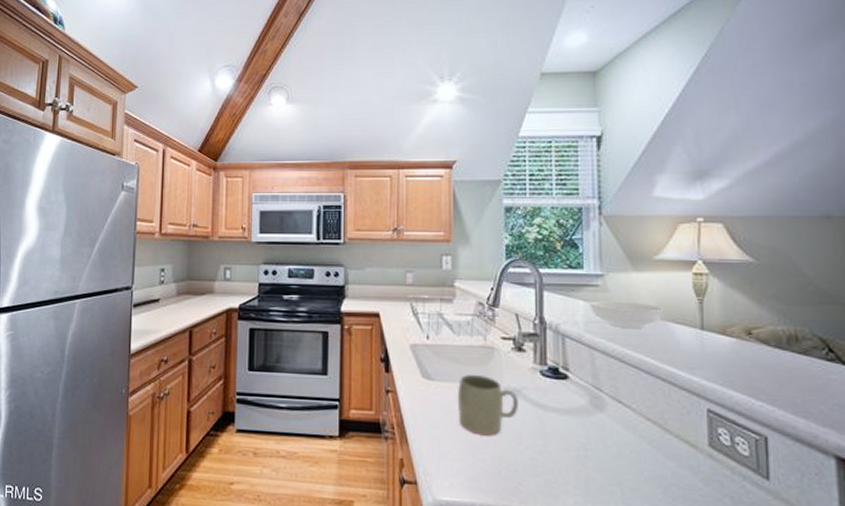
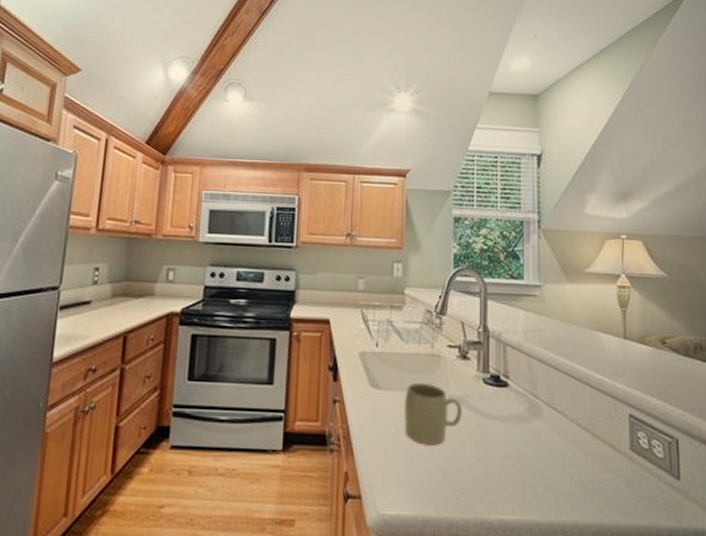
bowl: present [587,301,664,329] -> none [527,310,593,338]

